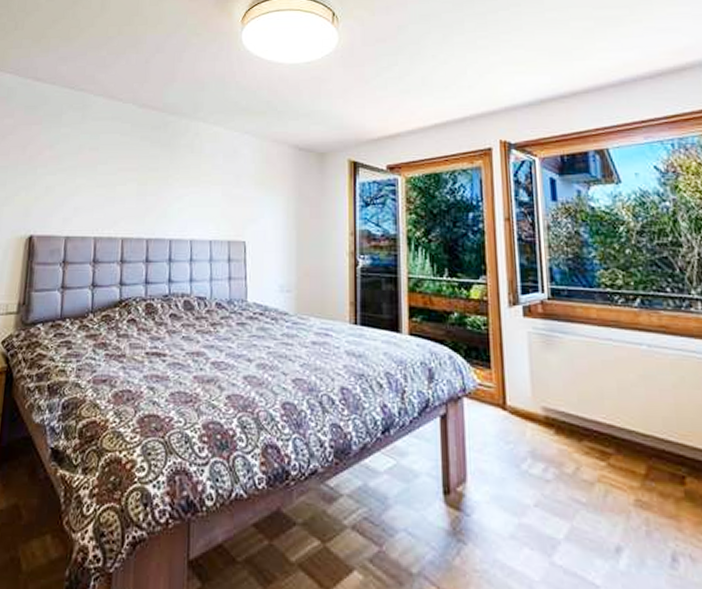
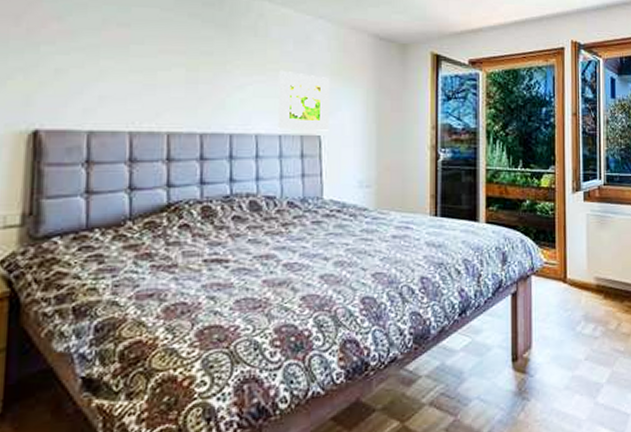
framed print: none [209,182,254,237] -> present [278,70,330,131]

